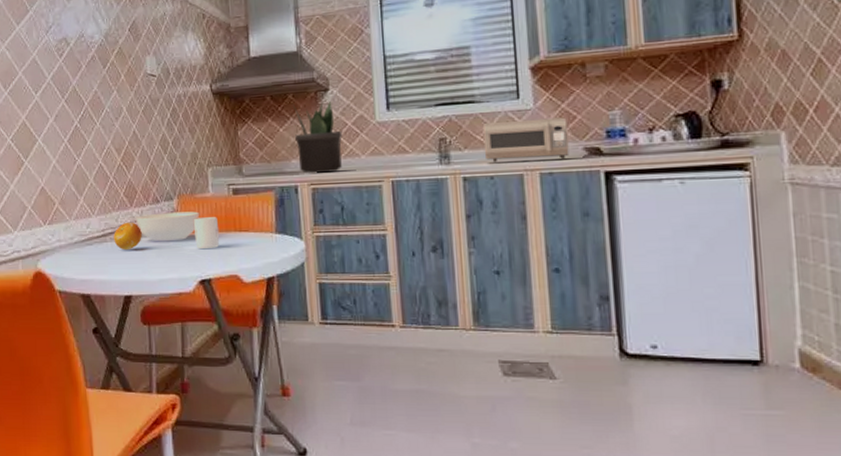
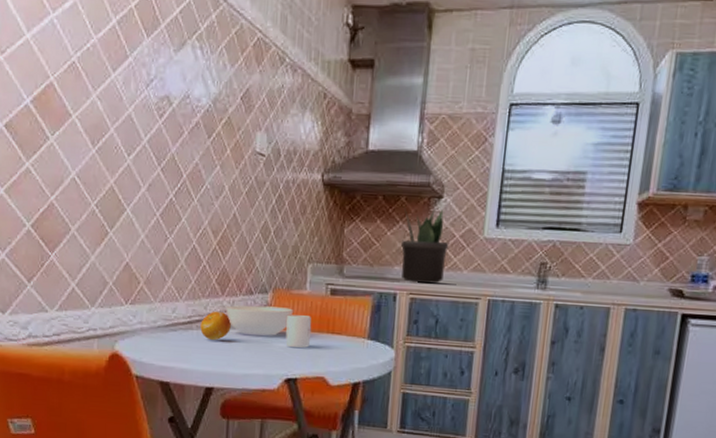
microwave: present [482,117,570,162] -> none [579,253,660,297]

